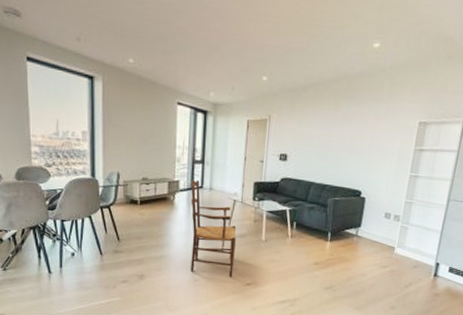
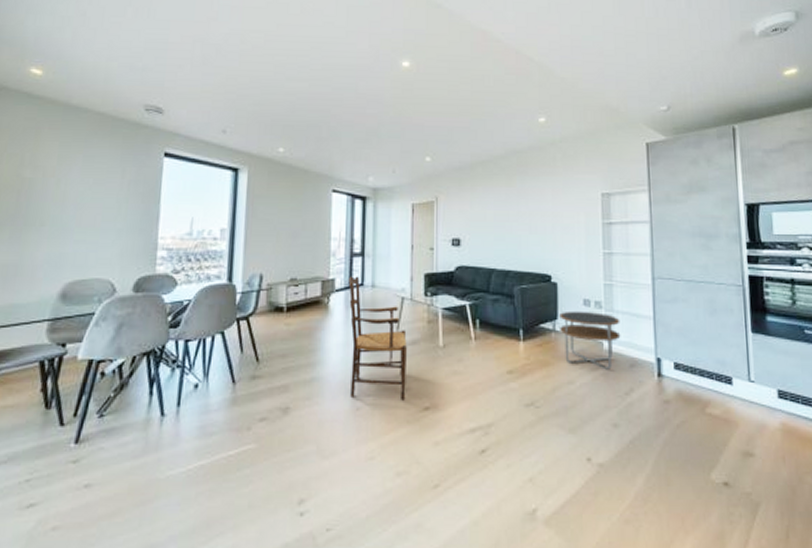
side table: none [361,221,413,268] -> present [560,310,621,370]

